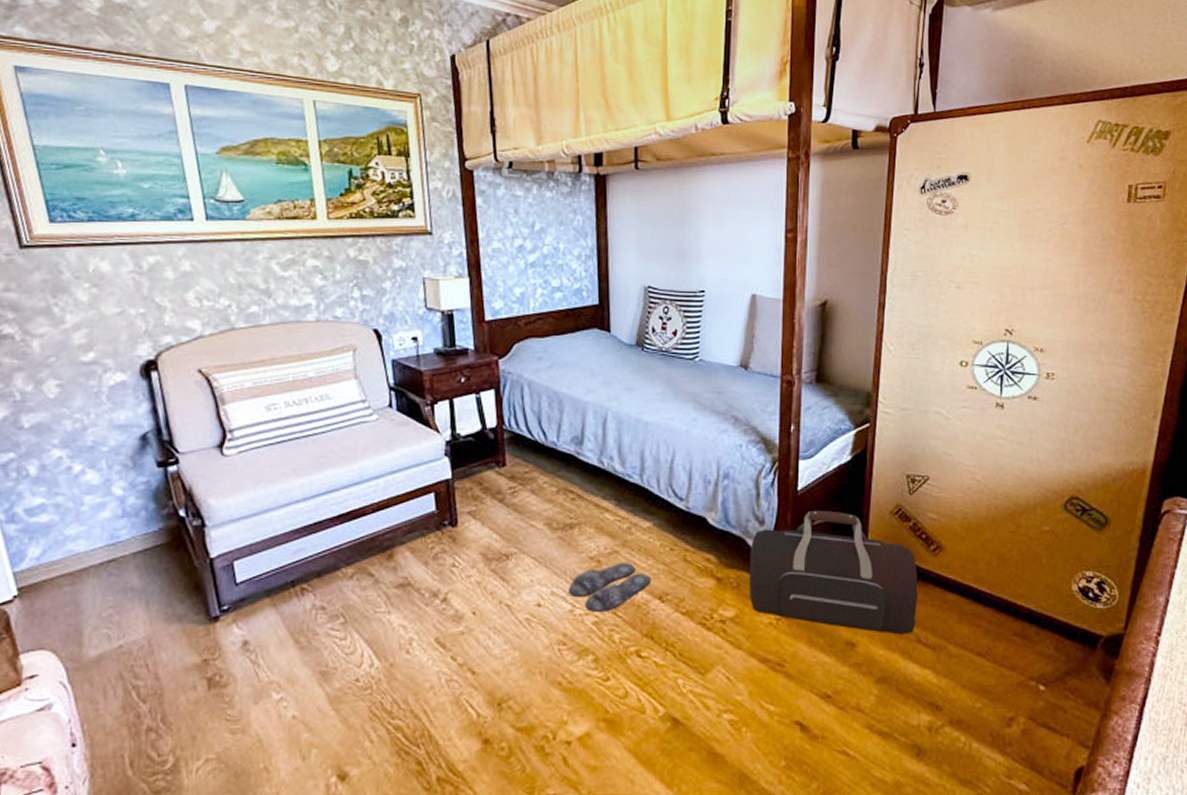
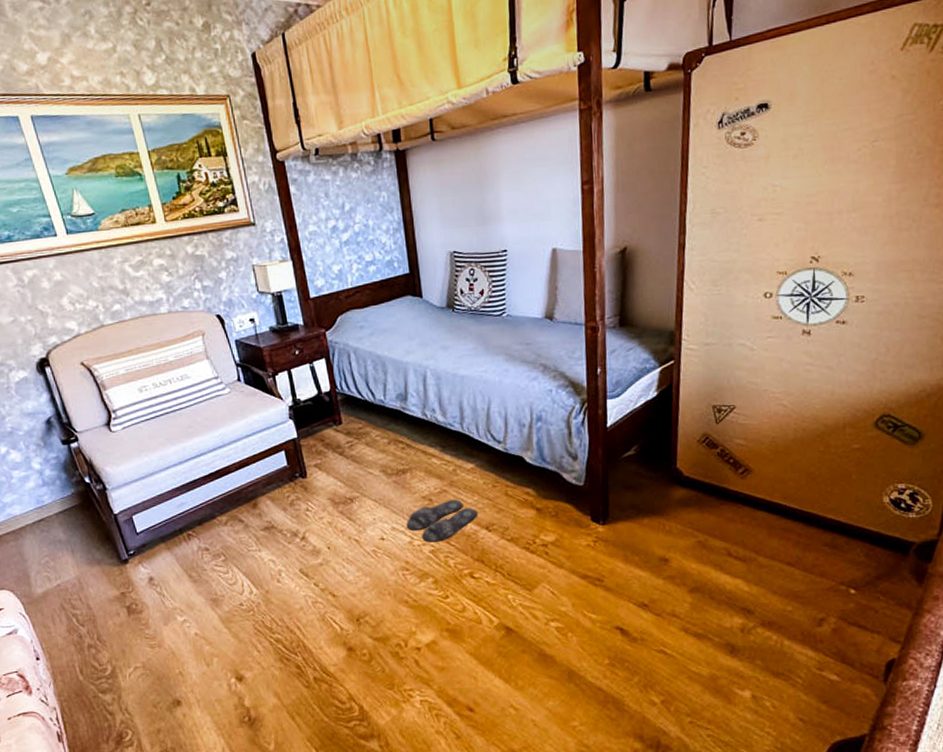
duffel bag: present [748,510,918,635] -> none [565,443,728,550]

